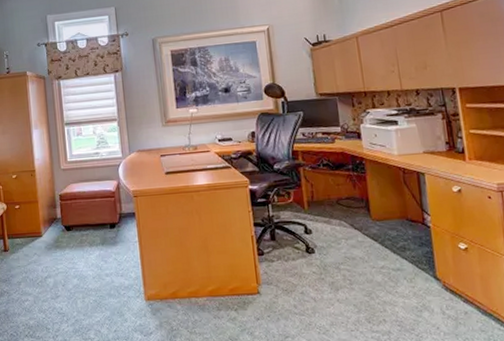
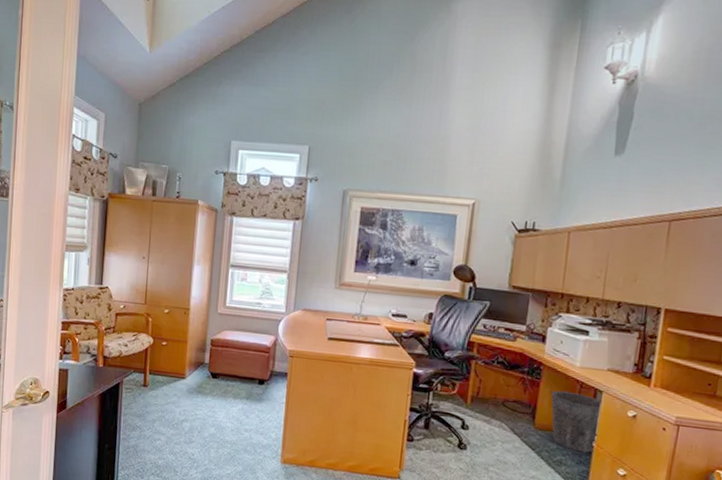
waste bin: none [379,179,433,235] -> present [551,390,603,453]

